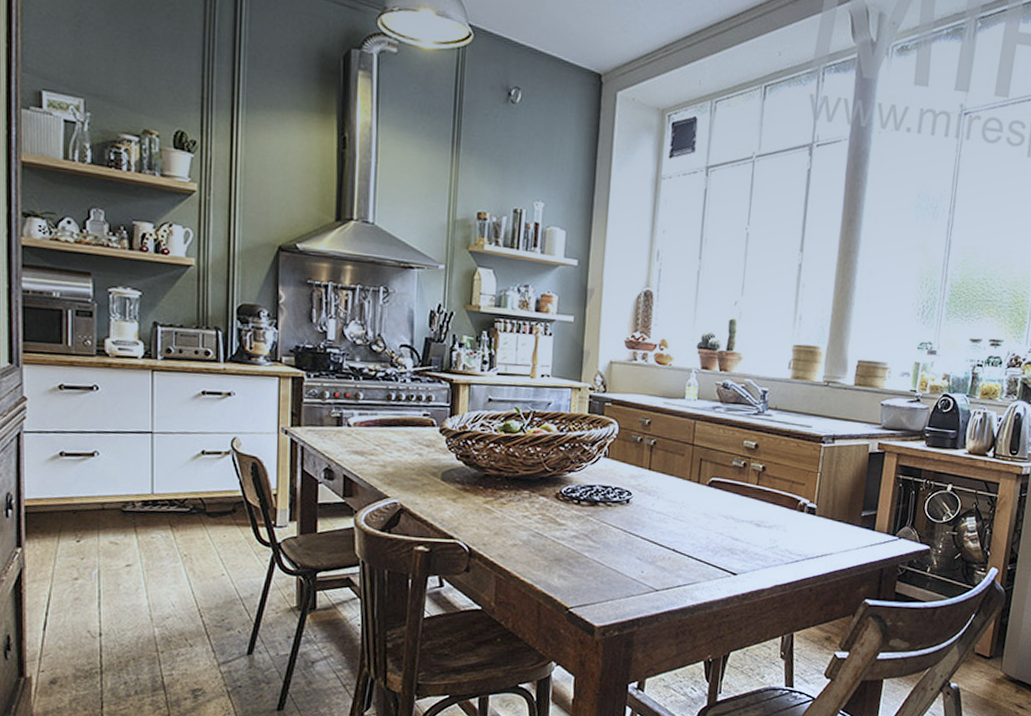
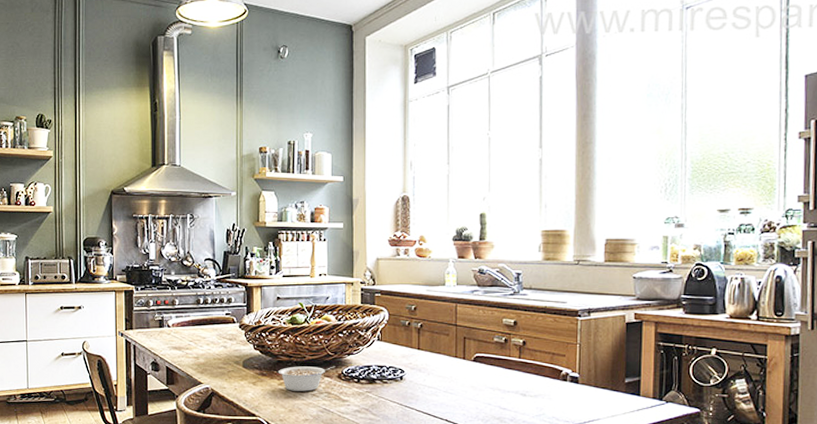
legume: none [484,482,552,512] -> present [278,366,334,392]

